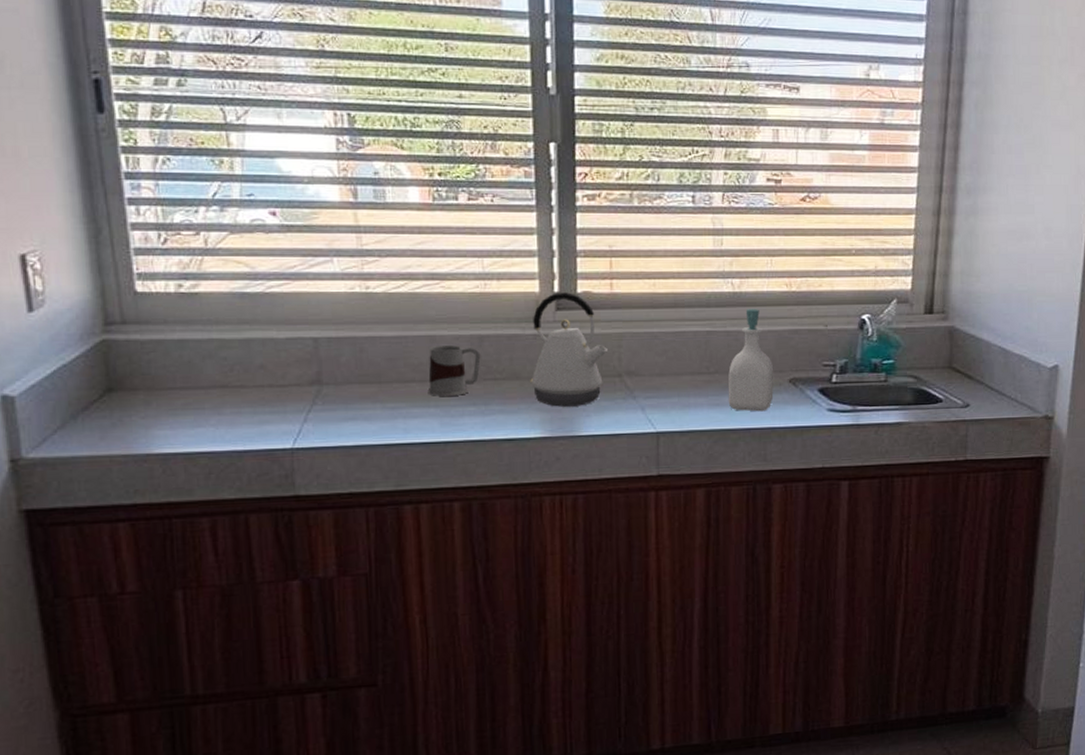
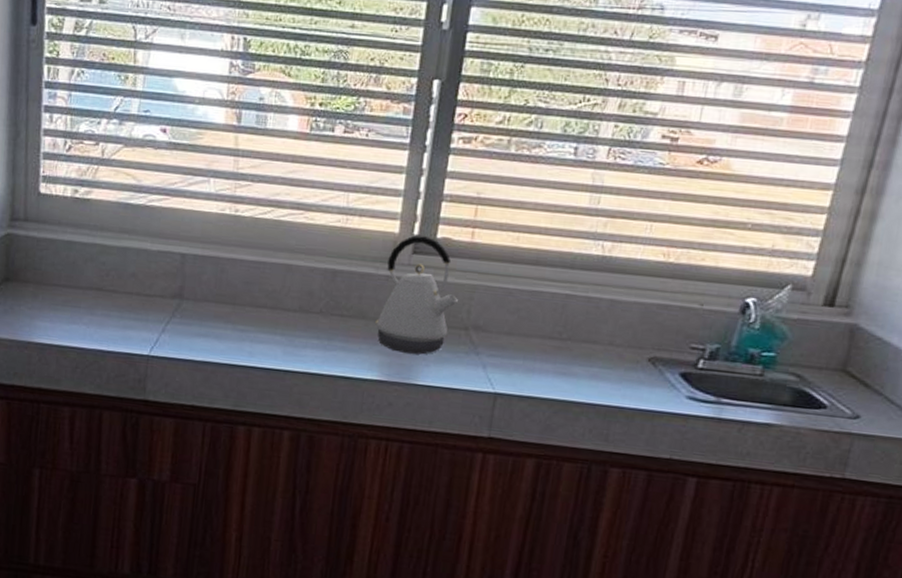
mug: present [427,344,481,396] -> none [276,275,332,327]
soap bottle: present [728,309,774,412] -> none [576,276,634,388]

